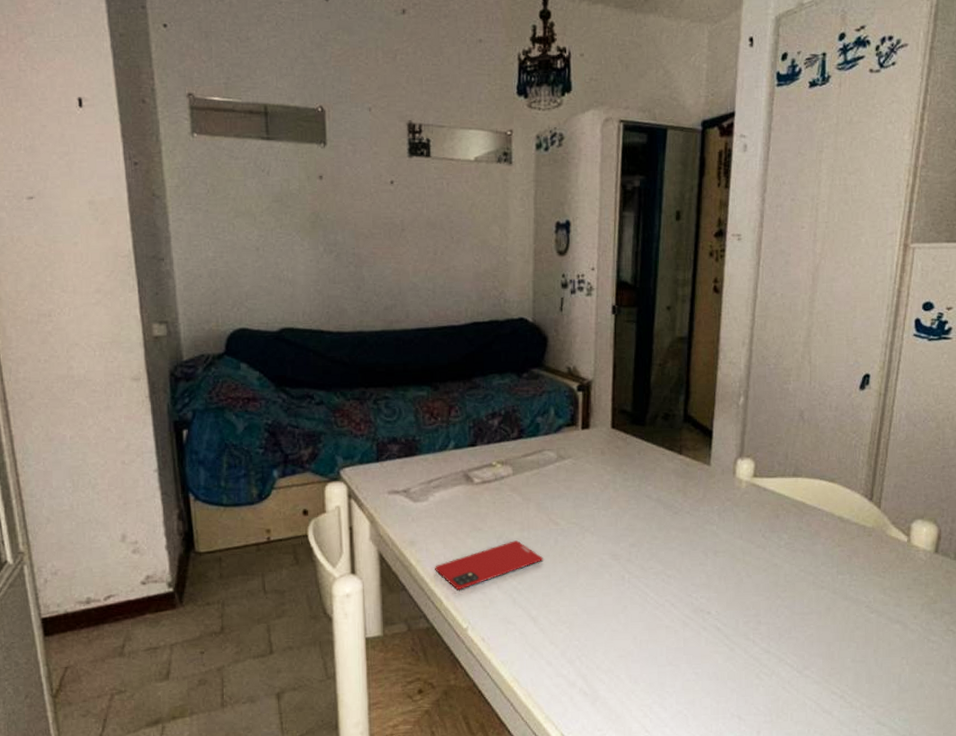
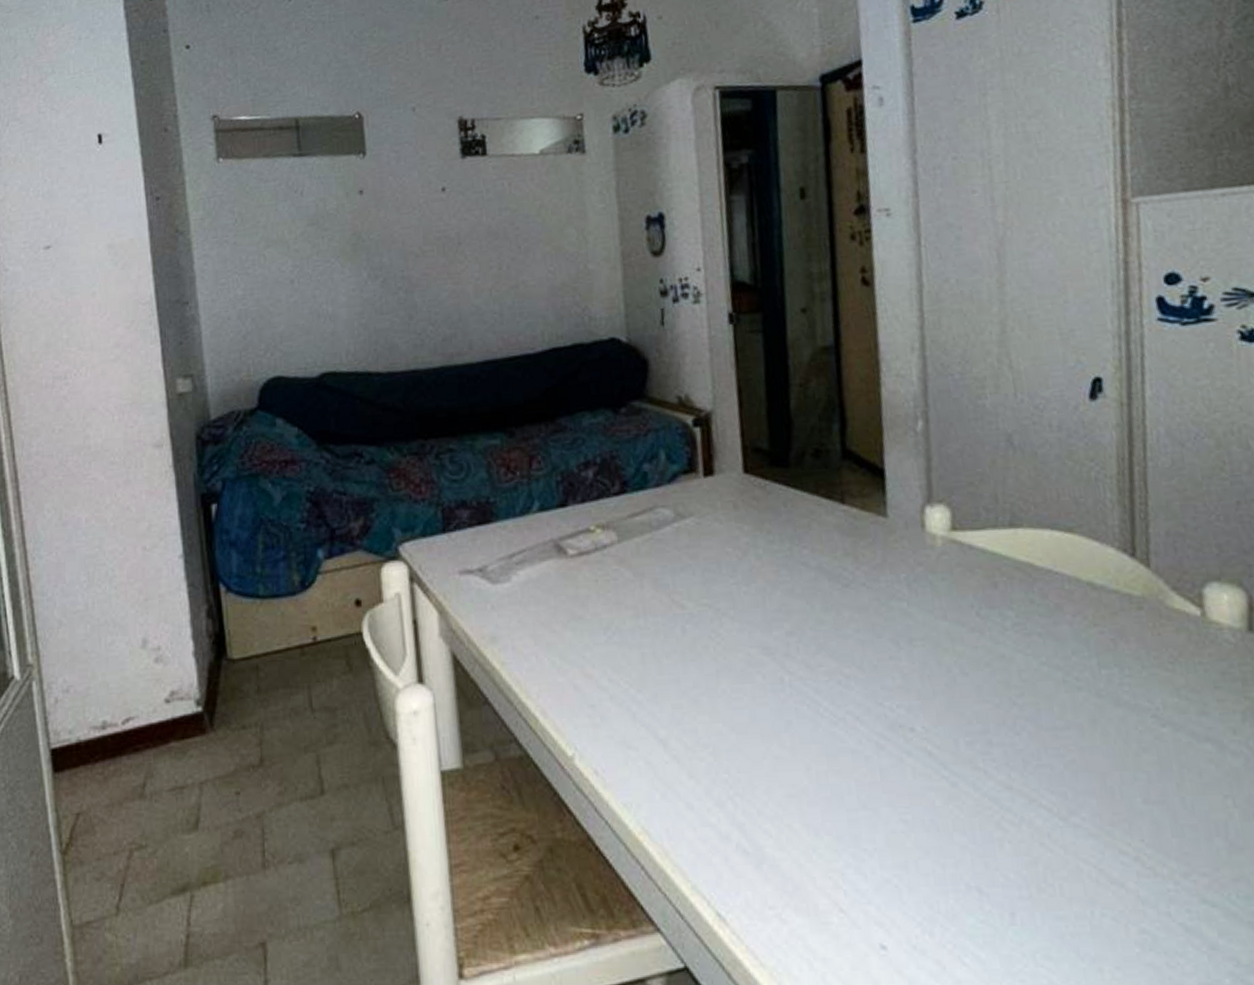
smartphone: present [435,540,543,591] -> none [525,631,669,703]

